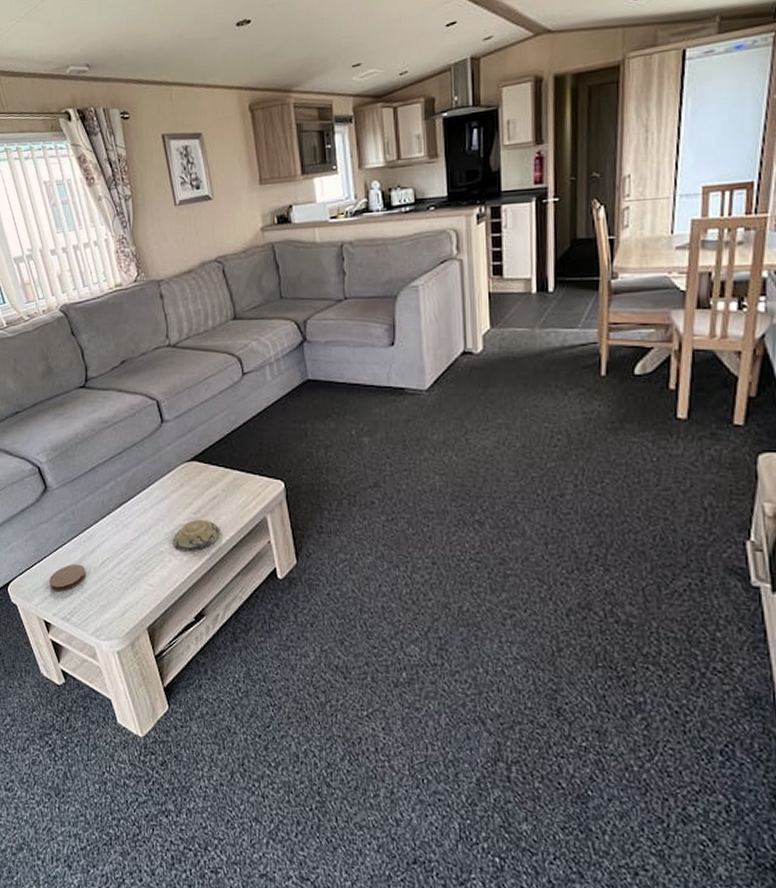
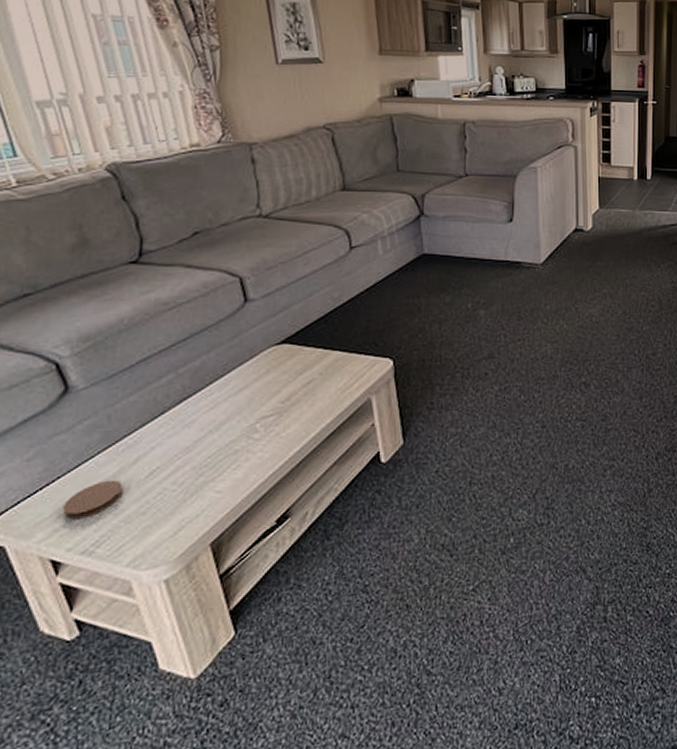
decorative bowl: present [172,519,219,551] -> none [251,407,314,445]

